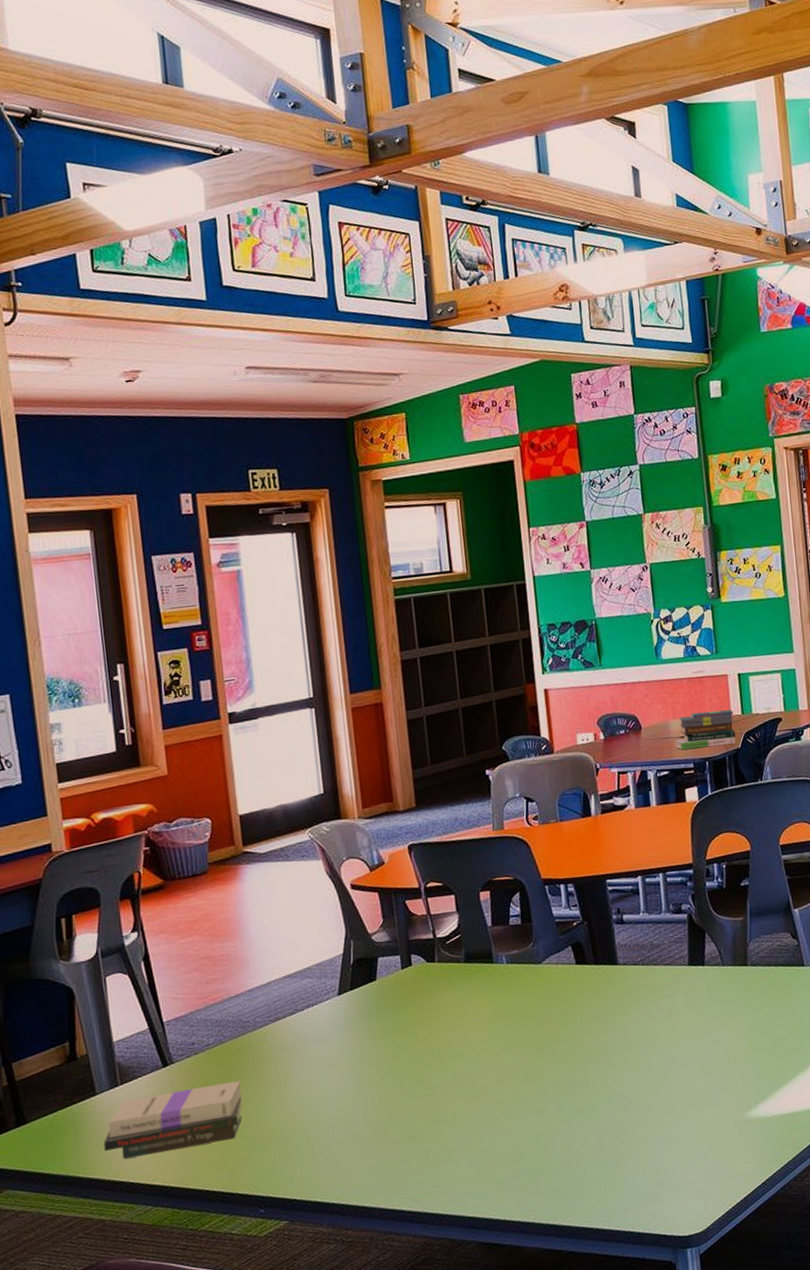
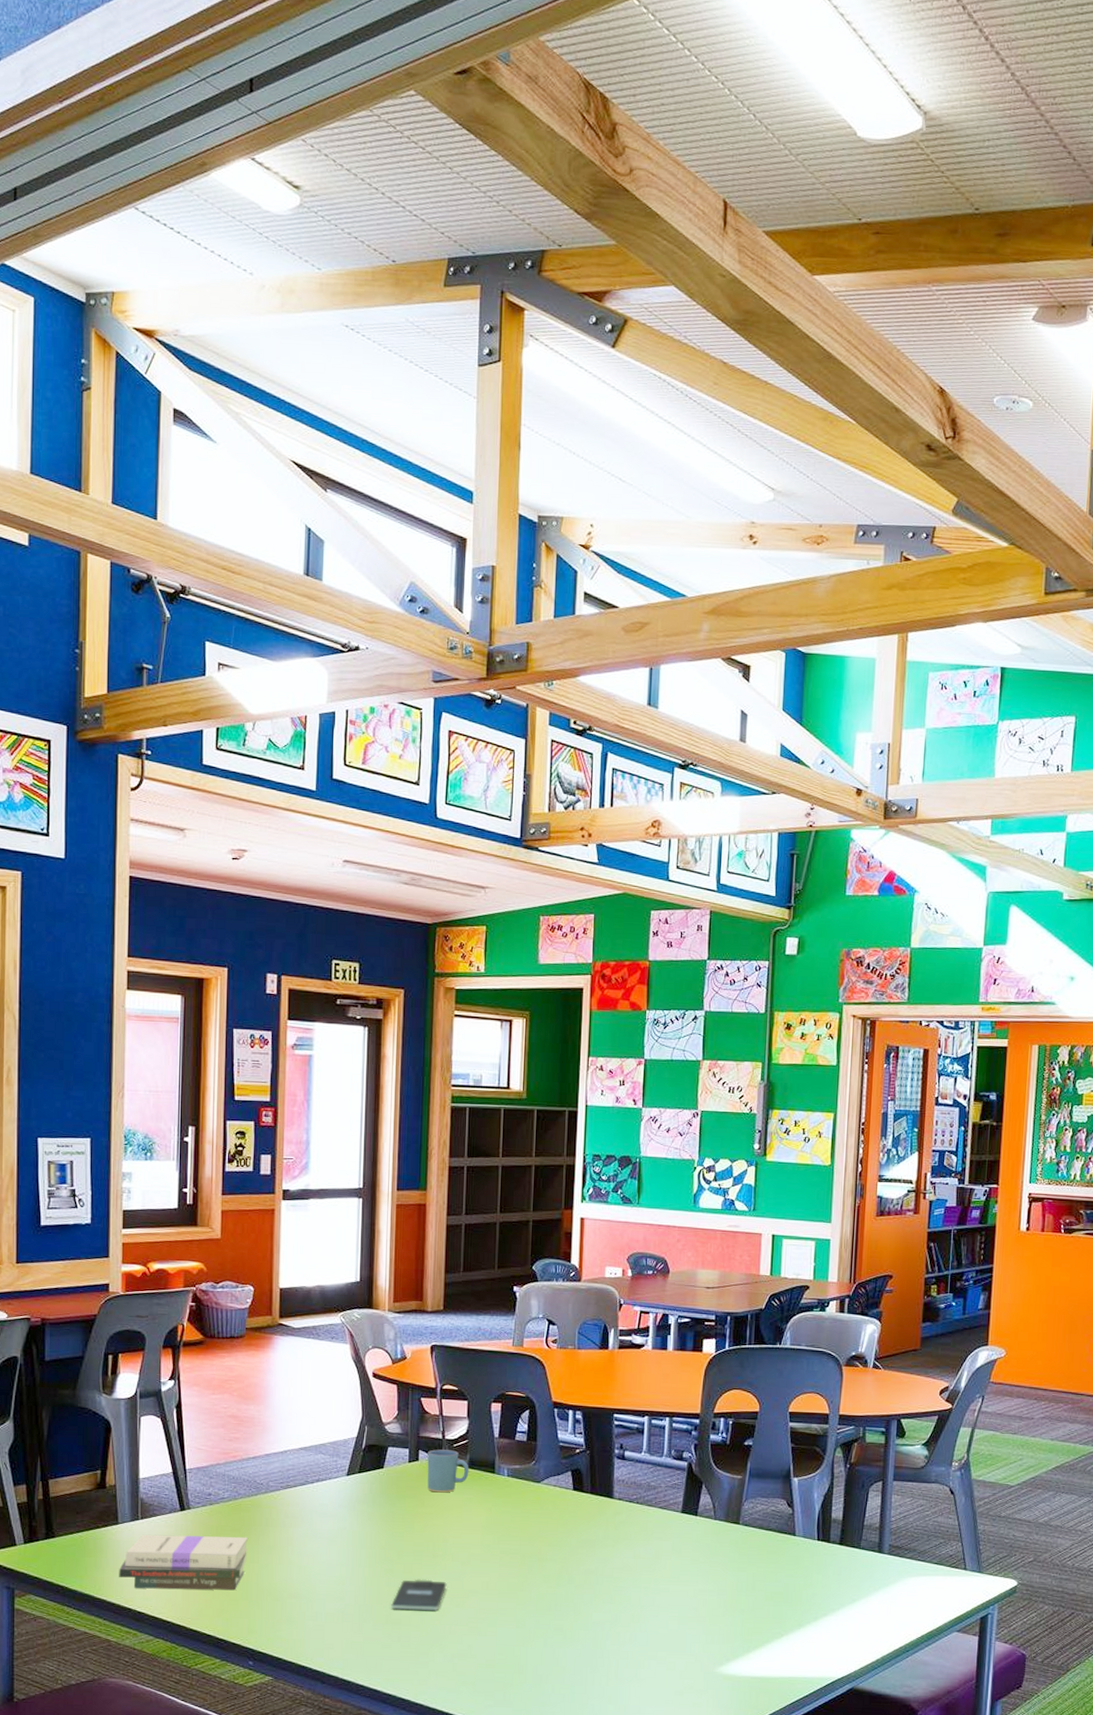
calculator: none [404,1084,460,1123] -> present [391,1579,447,1611]
mug: none [420,947,467,995] -> present [427,1449,469,1493]
books: present [674,709,736,750] -> none [699,1266,762,1303]

